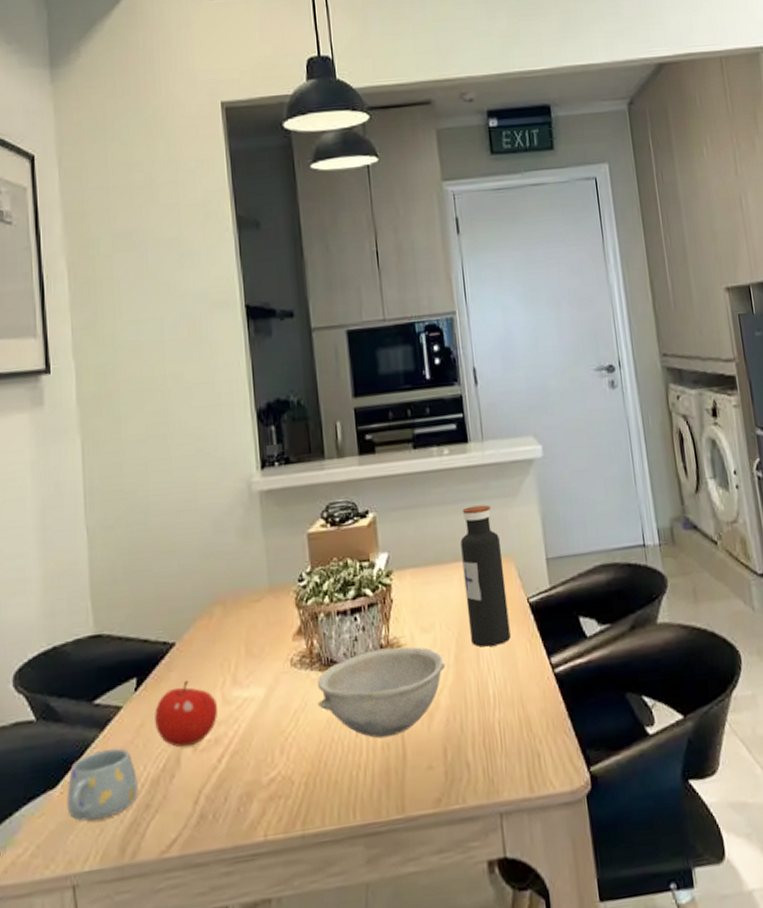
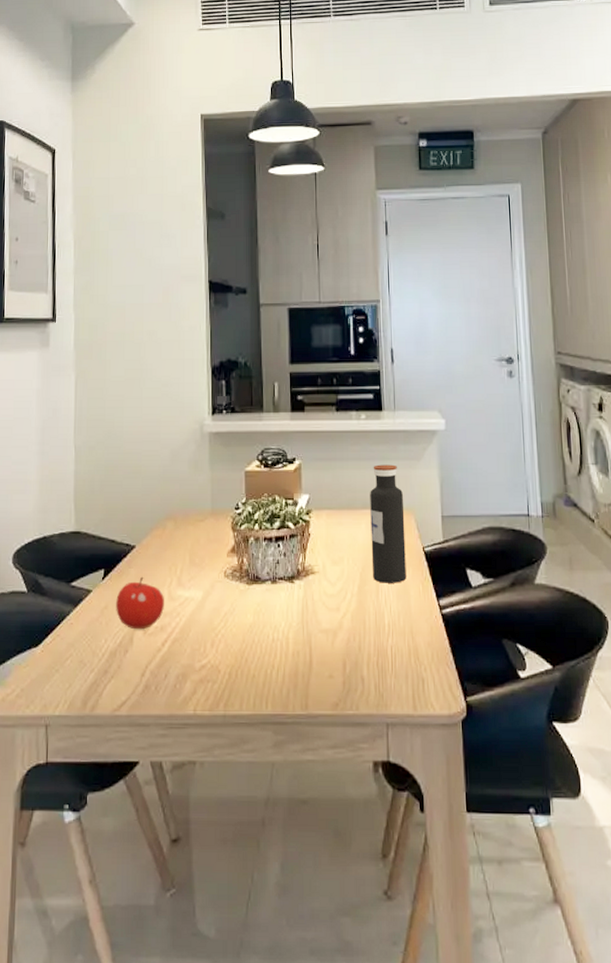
mug: present [66,748,138,821] -> none [45,623,100,677]
bowl: present [317,646,446,739] -> none [244,573,350,646]

